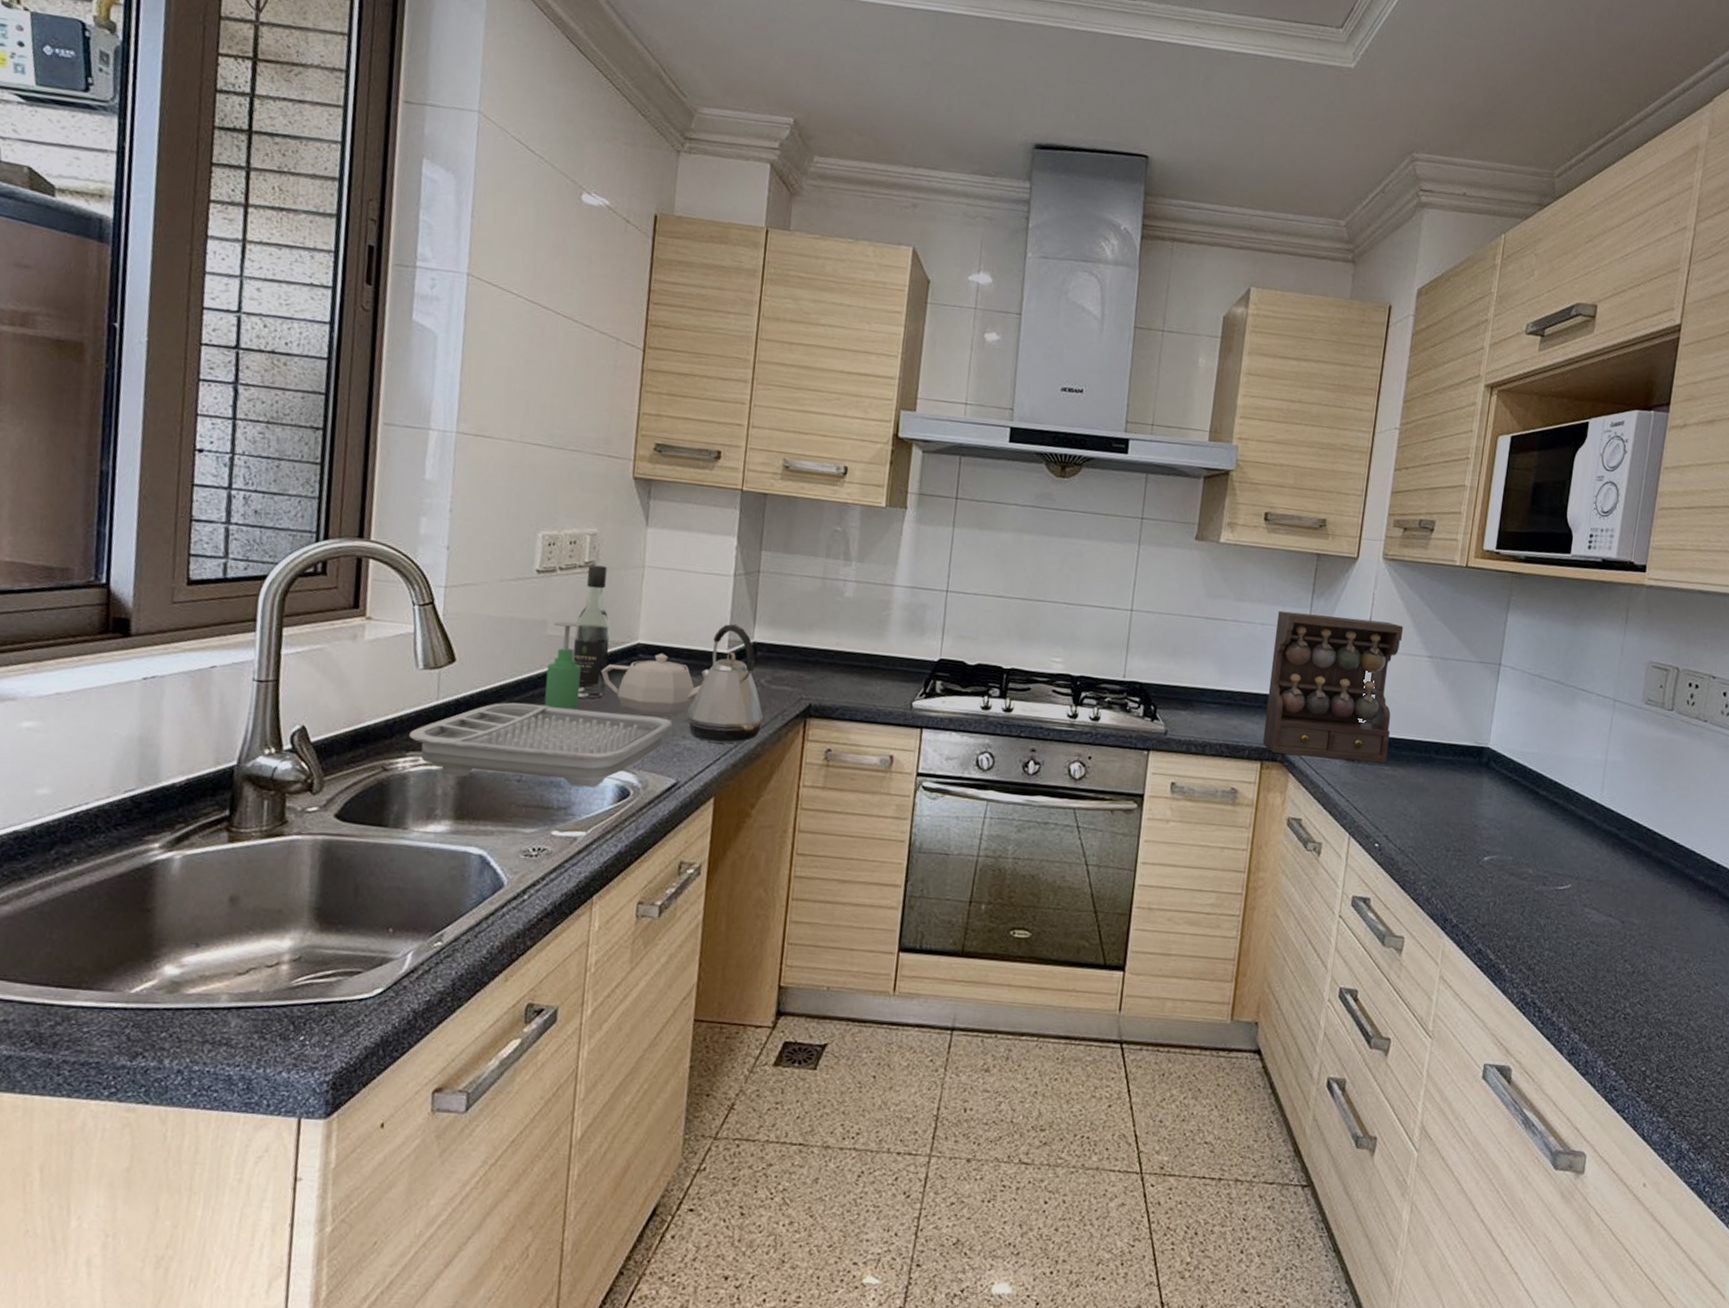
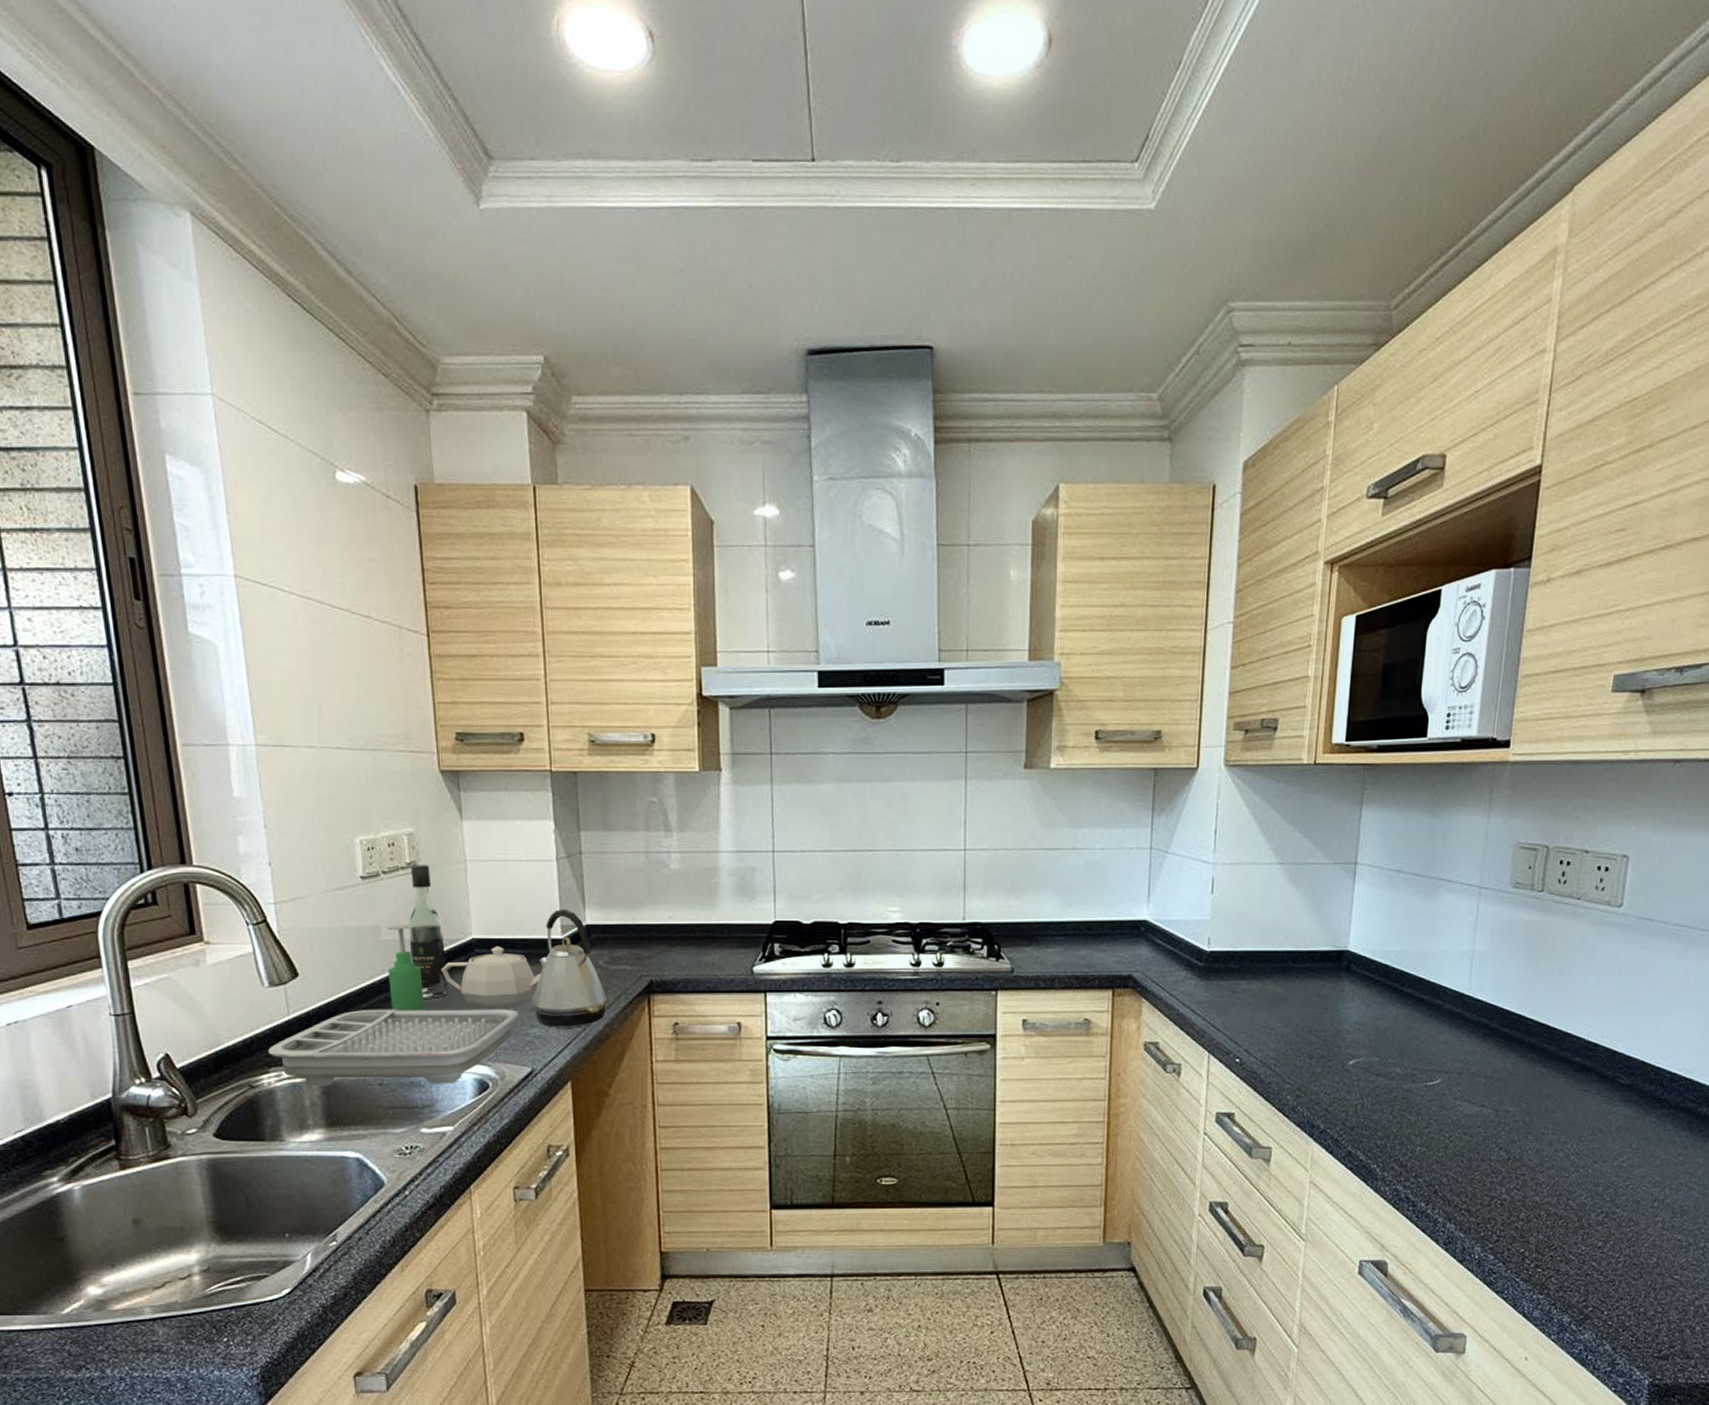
spice rack: present [1262,610,1404,764] -> none [1112,832,1252,979]

